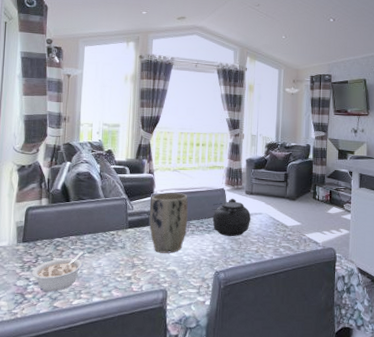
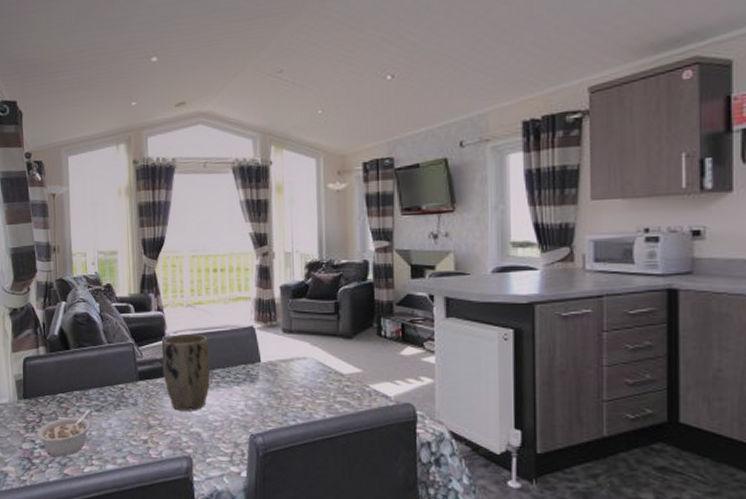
teapot: present [212,198,251,237] -> none [240,339,293,390]

